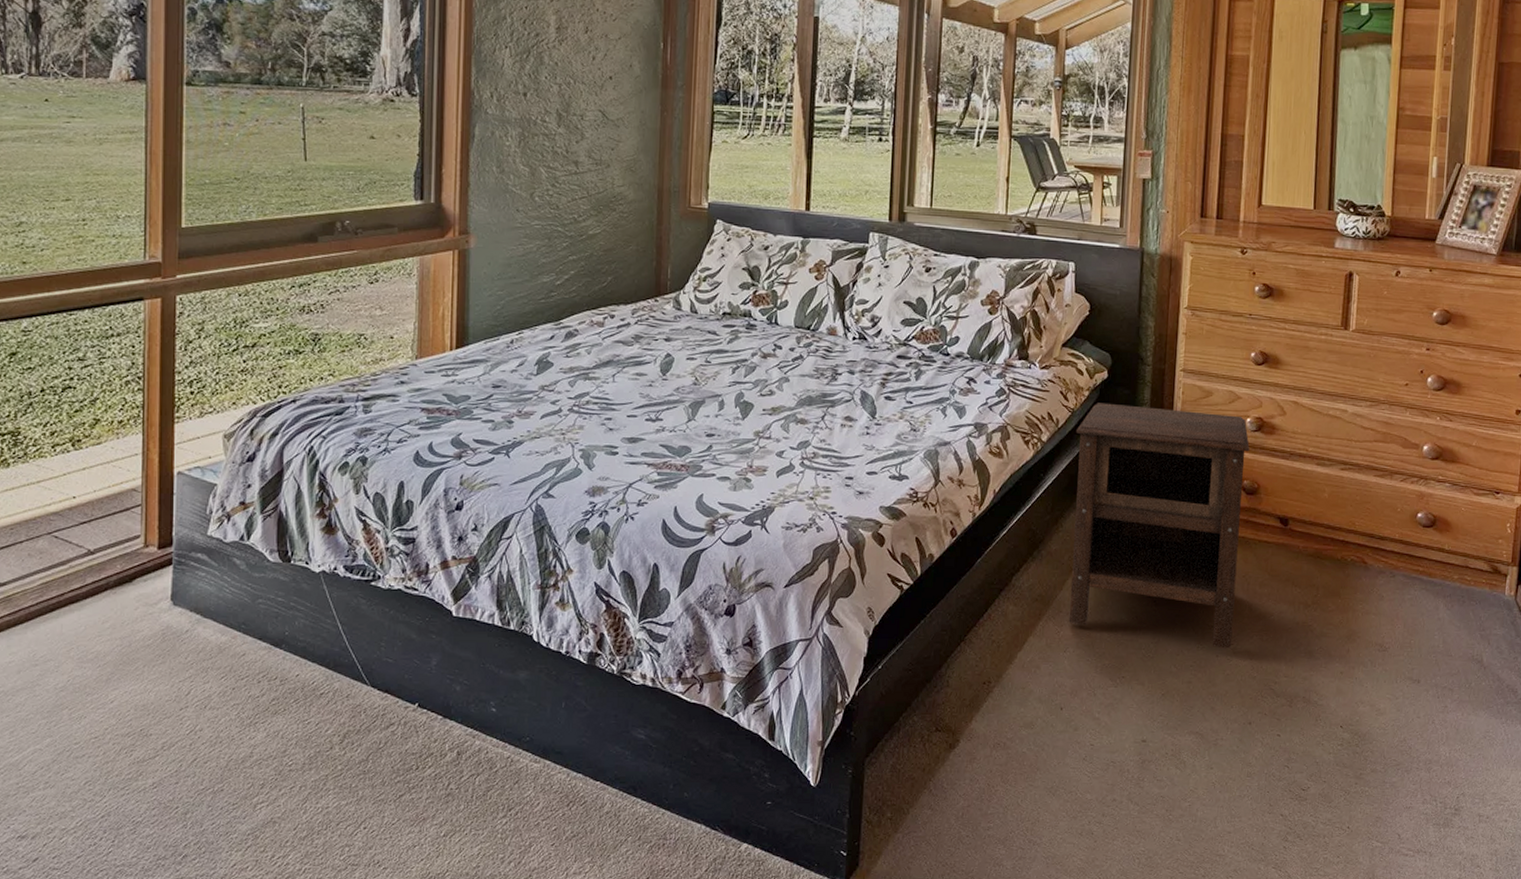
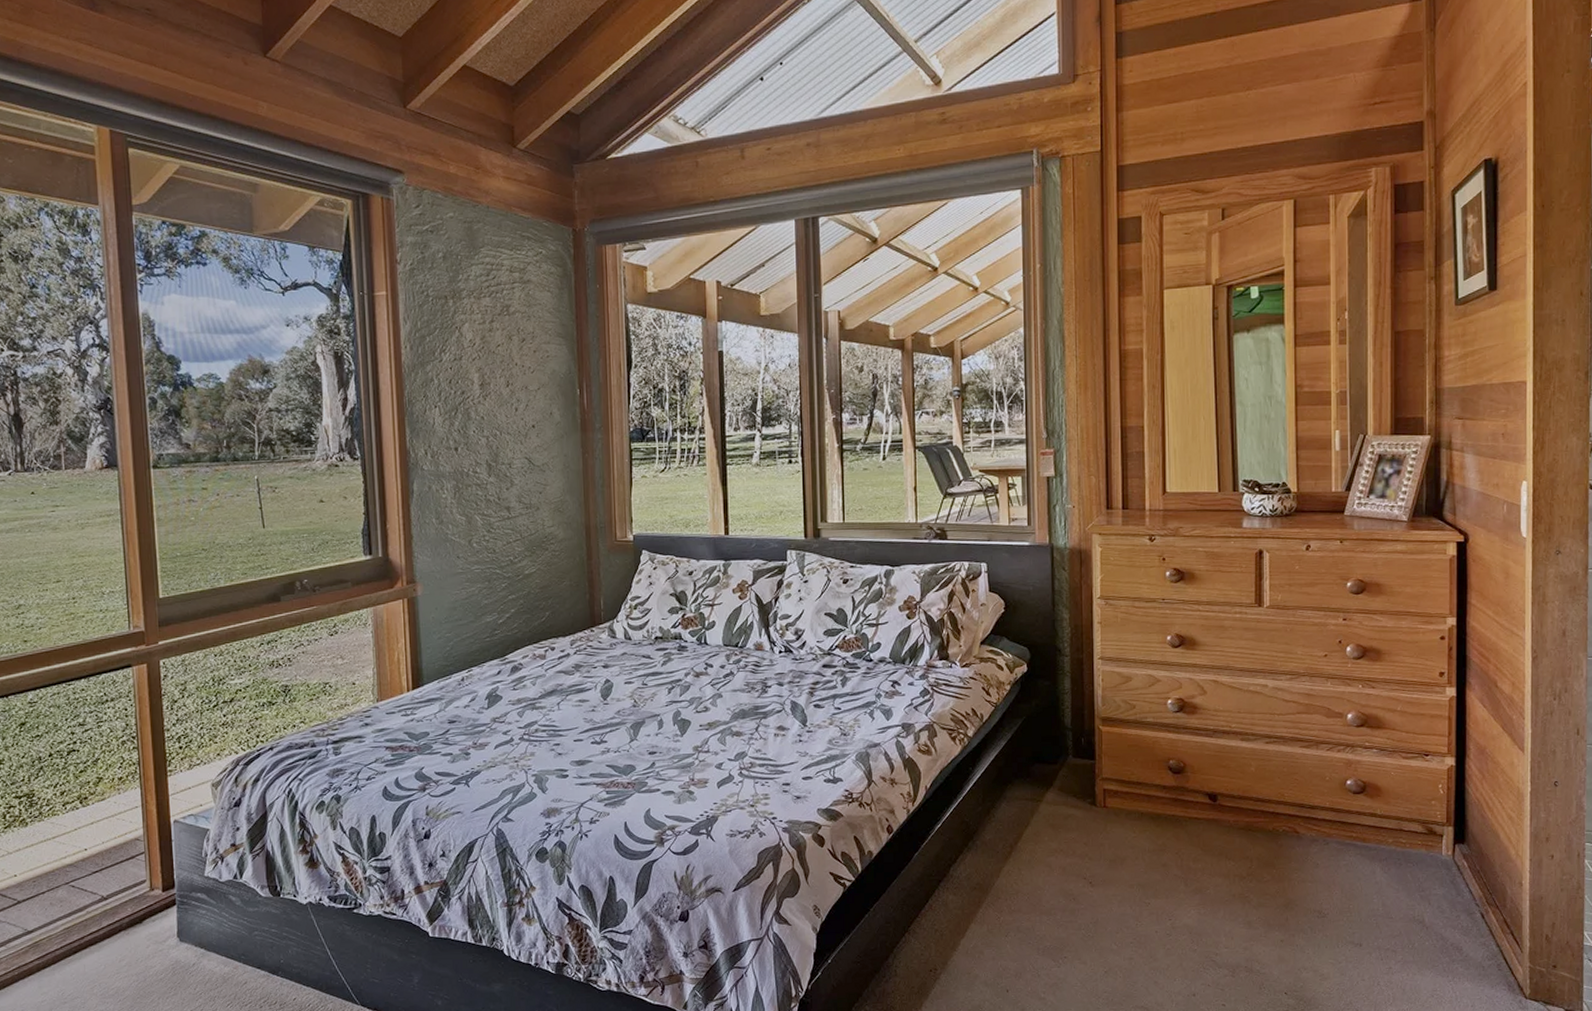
nightstand: present [1068,403,1250,649] -> none [1000,695,1173,924]

